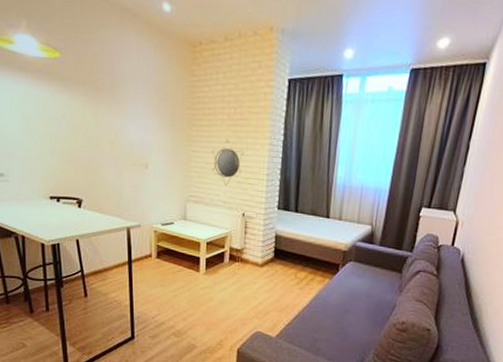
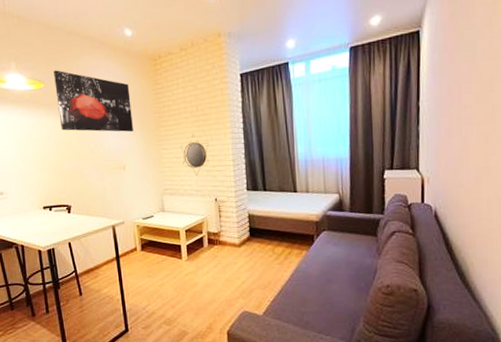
wall art: none [73,38,162,127] -> present [54,70,133,133]

